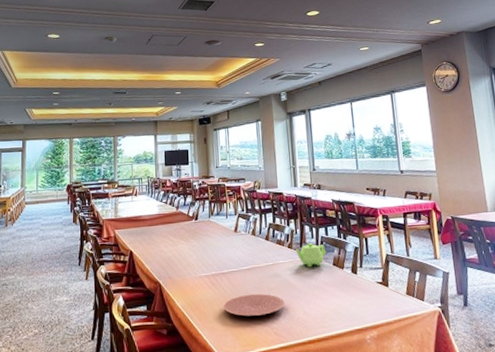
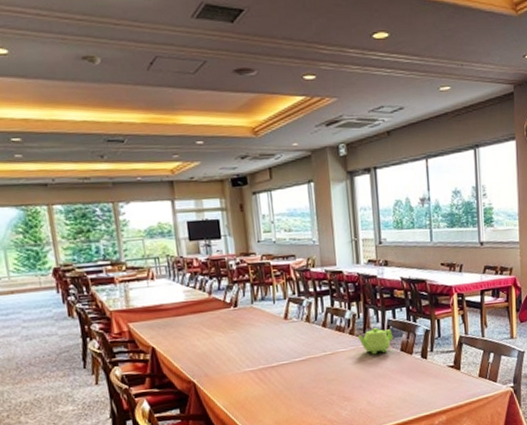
plate: present [223,293,285,316] -> none [274,386,346,412]

